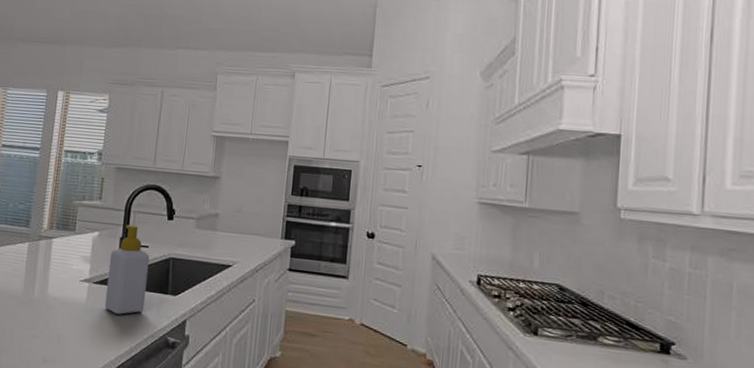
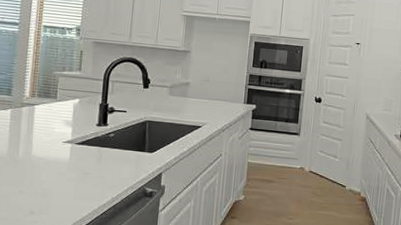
soap bottle: present [104,225,150,315] -> none [87,93,128,170]

